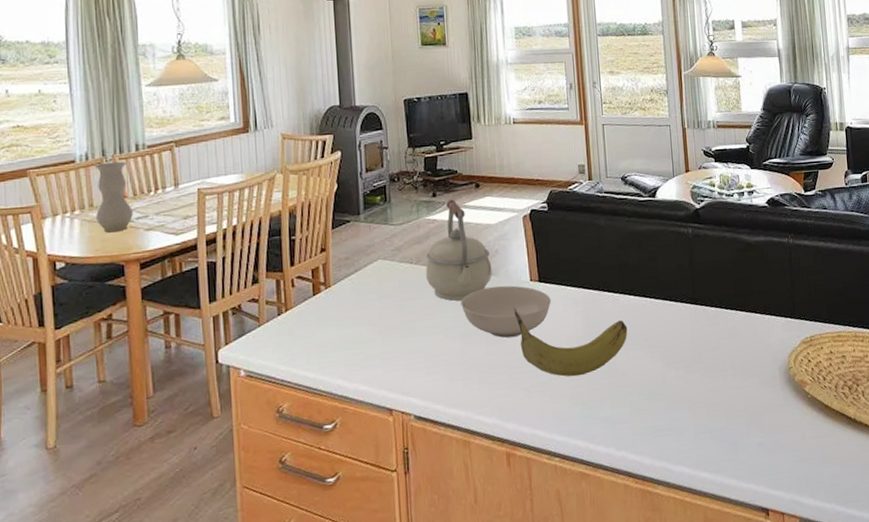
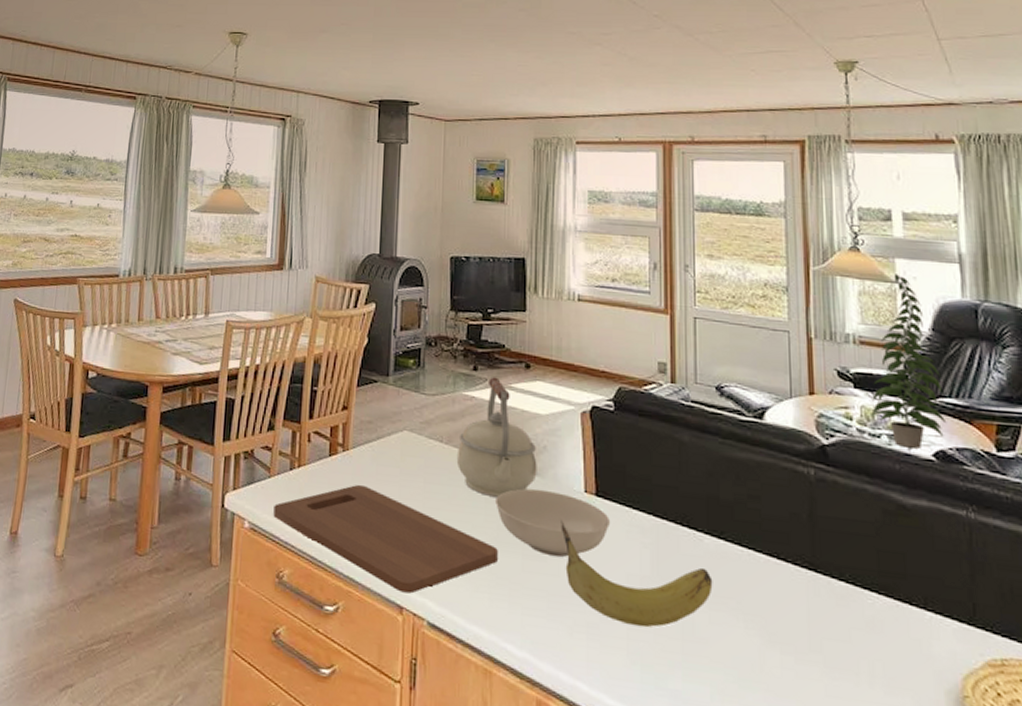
vase: present [94,161,133,233] -> none [130,281,164,351]
cutting board: none [267,314,467,398] -> present [273,484,498,594]
plant: none [727,70,774,200] -> present [871,274,947,449]

